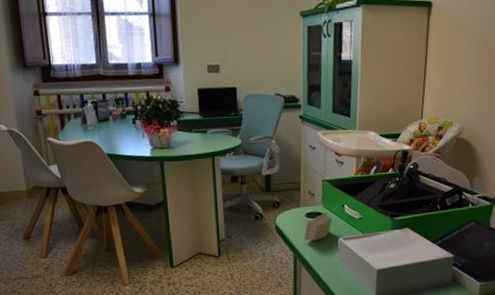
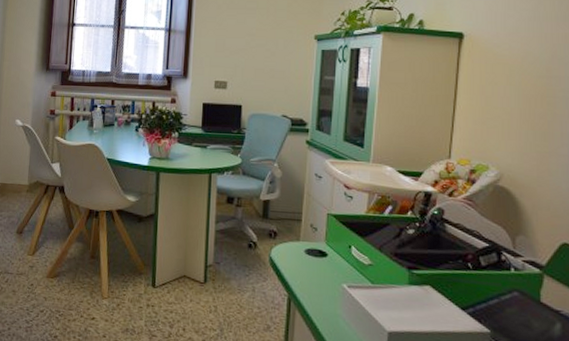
sticky notes: present [304,211,333,241] -> none [301,251,336,283]

